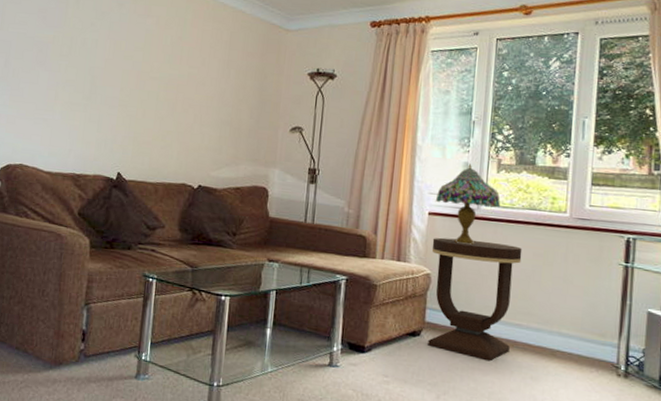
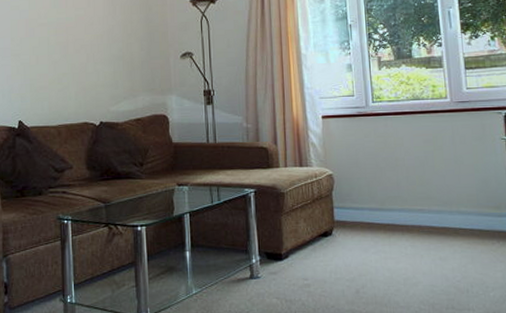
side table: present [428,237,523,361] -> none [329,135,416,249]
table lamp: present [435,163,501,245] -> none [326,64,387,141]

